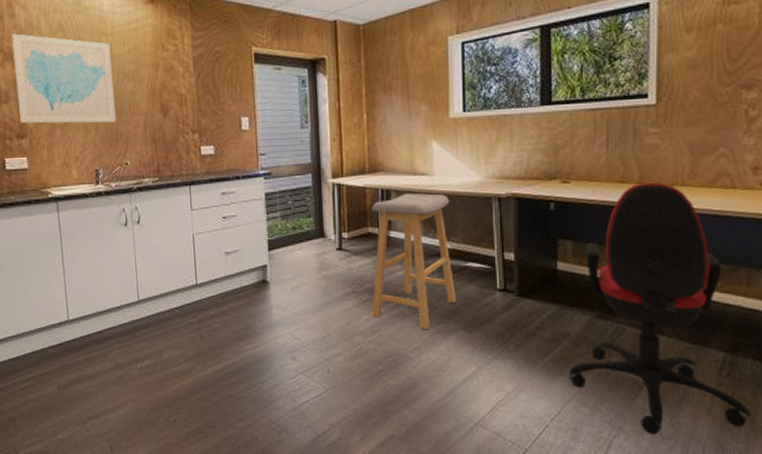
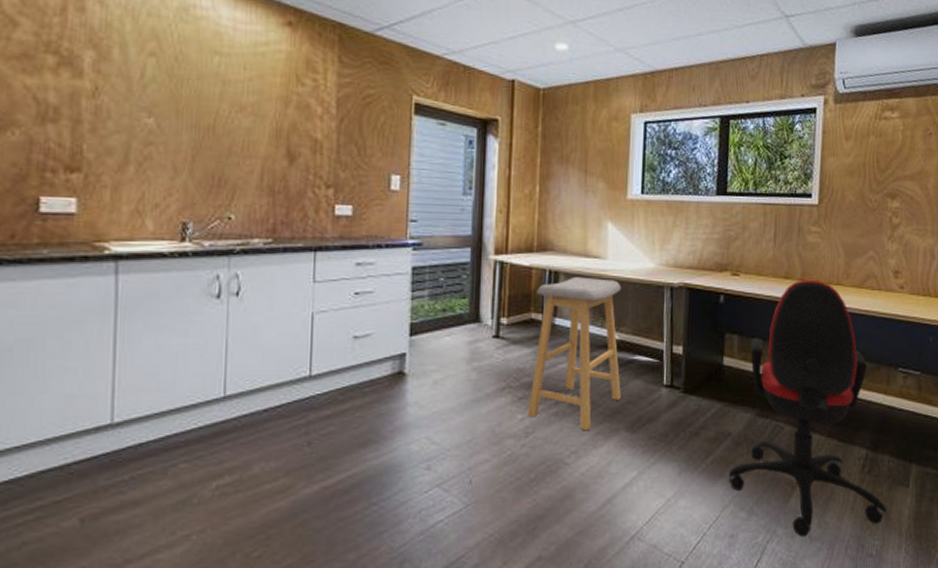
wall art: present [12,33,116,124] -> none [72,33,225,165]

